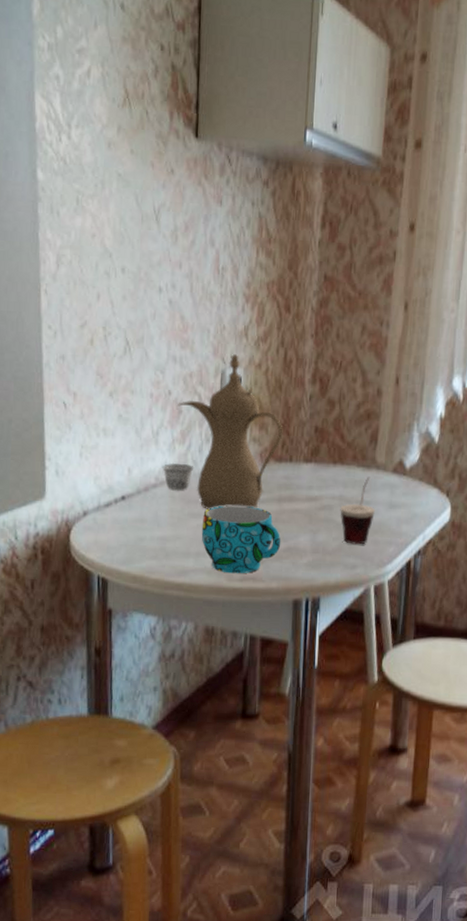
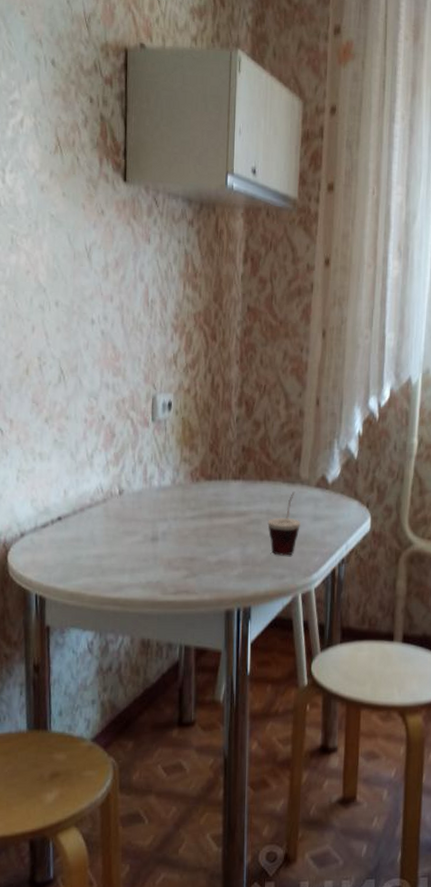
teapot: present [162,353,283,510] -> none [97,379,212,527]
cup: present [201,505,281,574] -> none [136,522,213,588]

